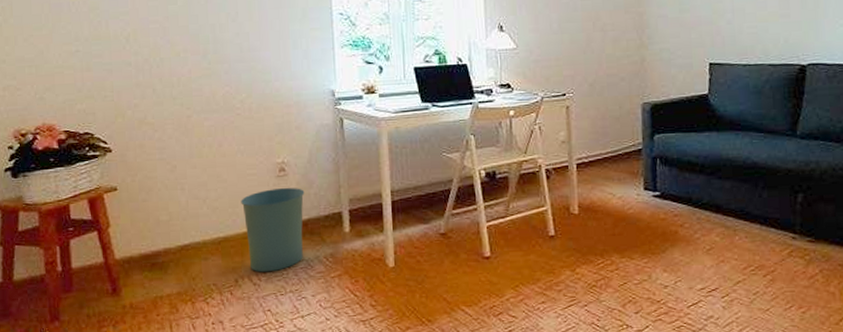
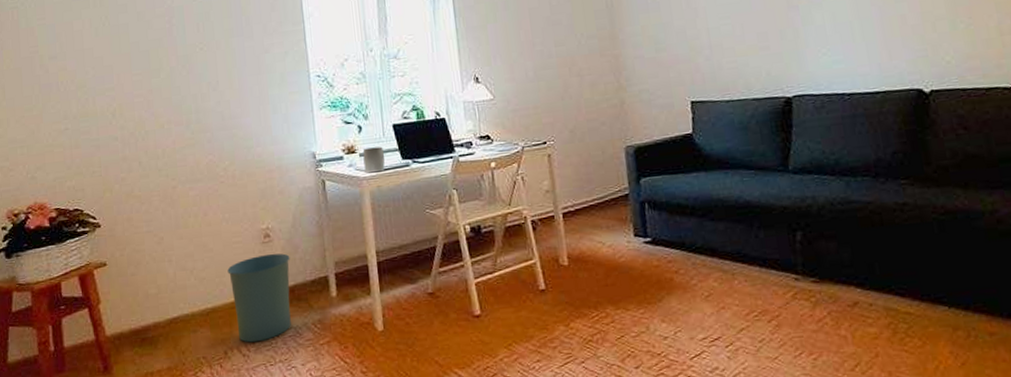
mug: none [382,88,404,114] -> present [363,146,385,173]

